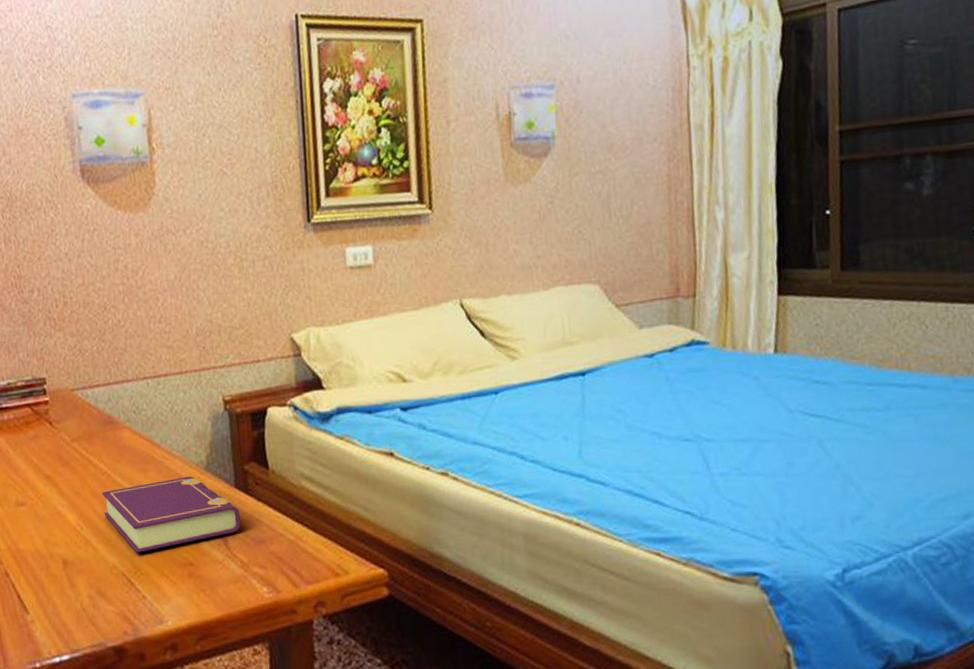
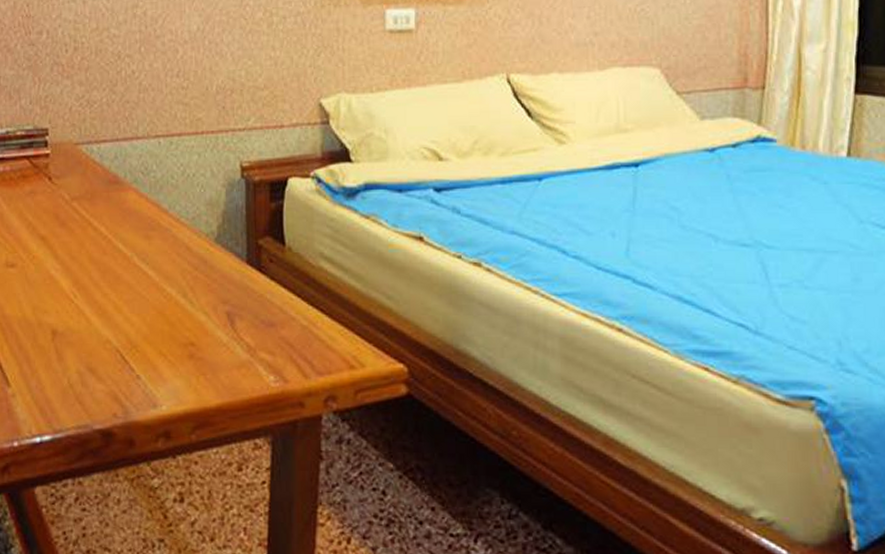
book: present [102,476,241,553] -> none [101,248,250,328]

